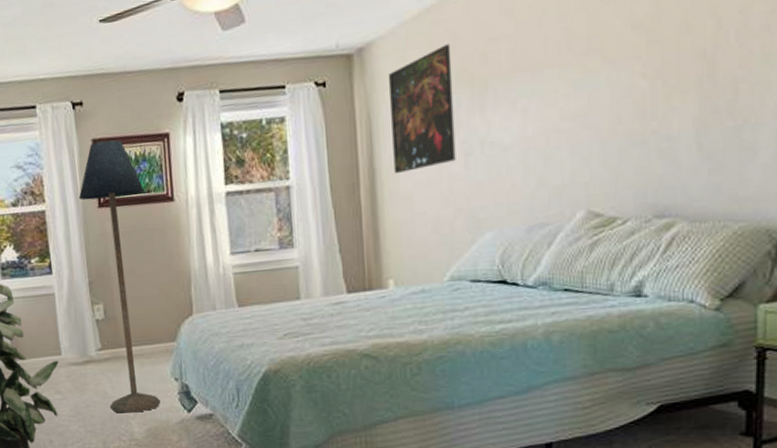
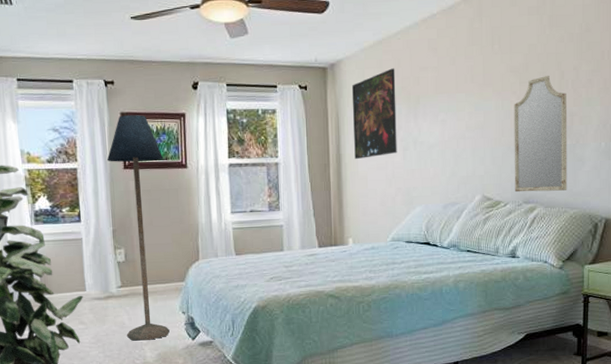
home mirror: none [637,27,729,203] -> present [514,76,568,193]

